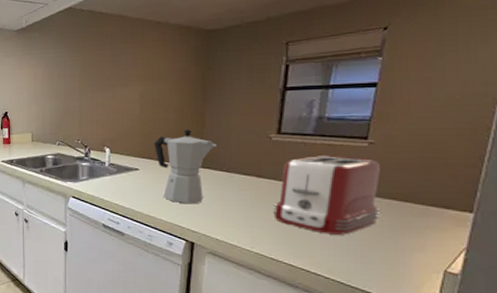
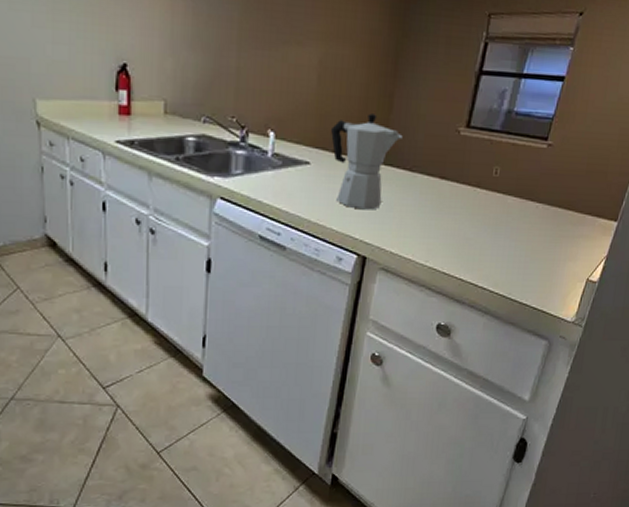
toaster: present [273,156,380,235] -> none [451,156,554,245]

